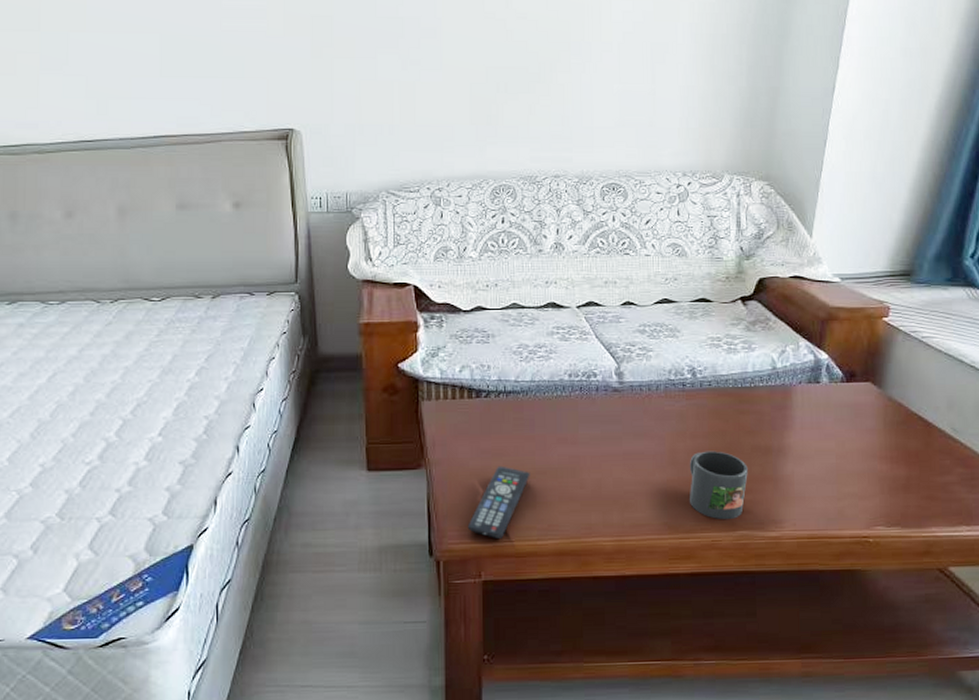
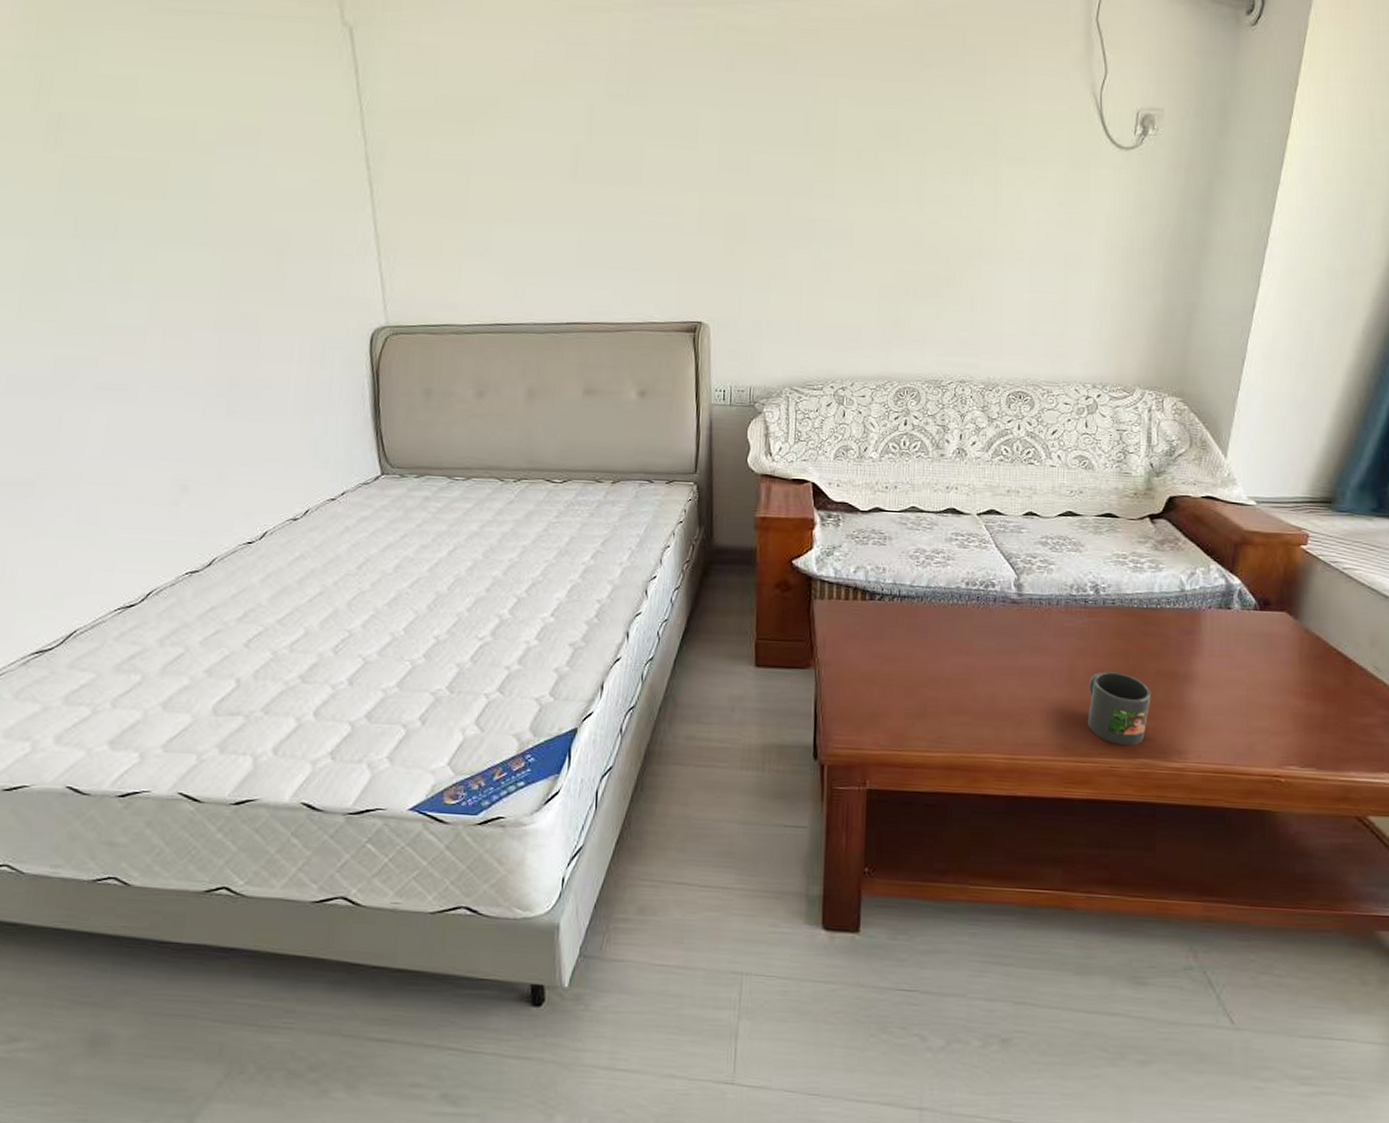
remote control: present [467,465,530,540] -> none [854,671,922,748]

